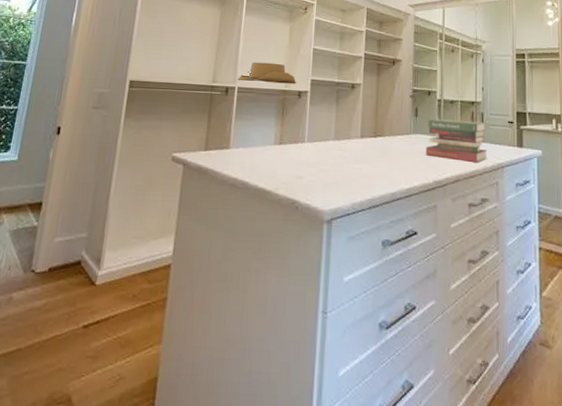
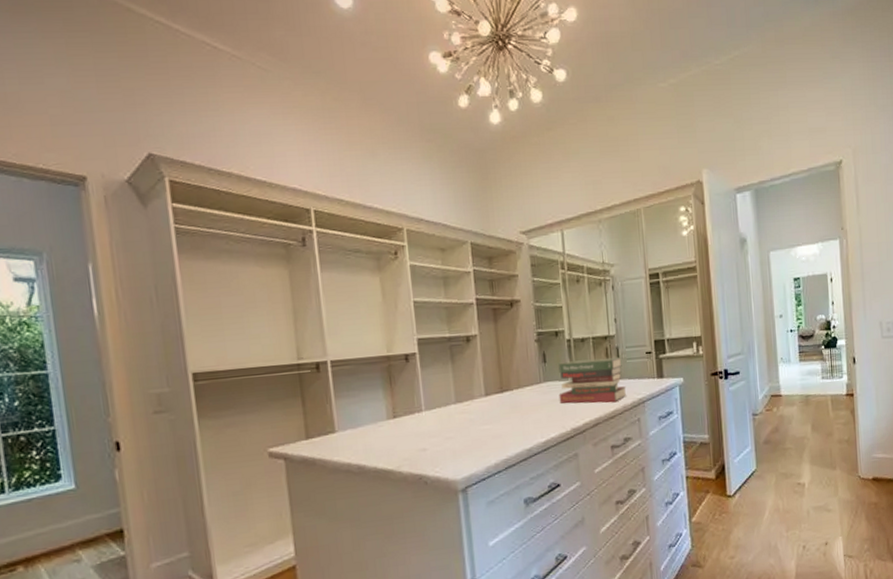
hat: present [238,62,296,84] -> none [328,325,400,353]

